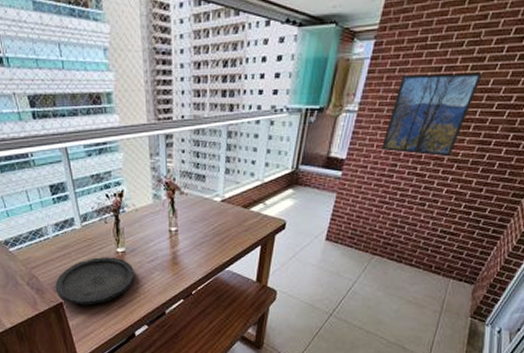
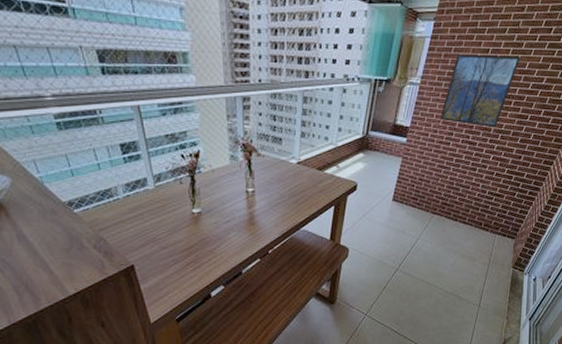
plate: present [55,257,134,306] -> none [125,218,211,268]

